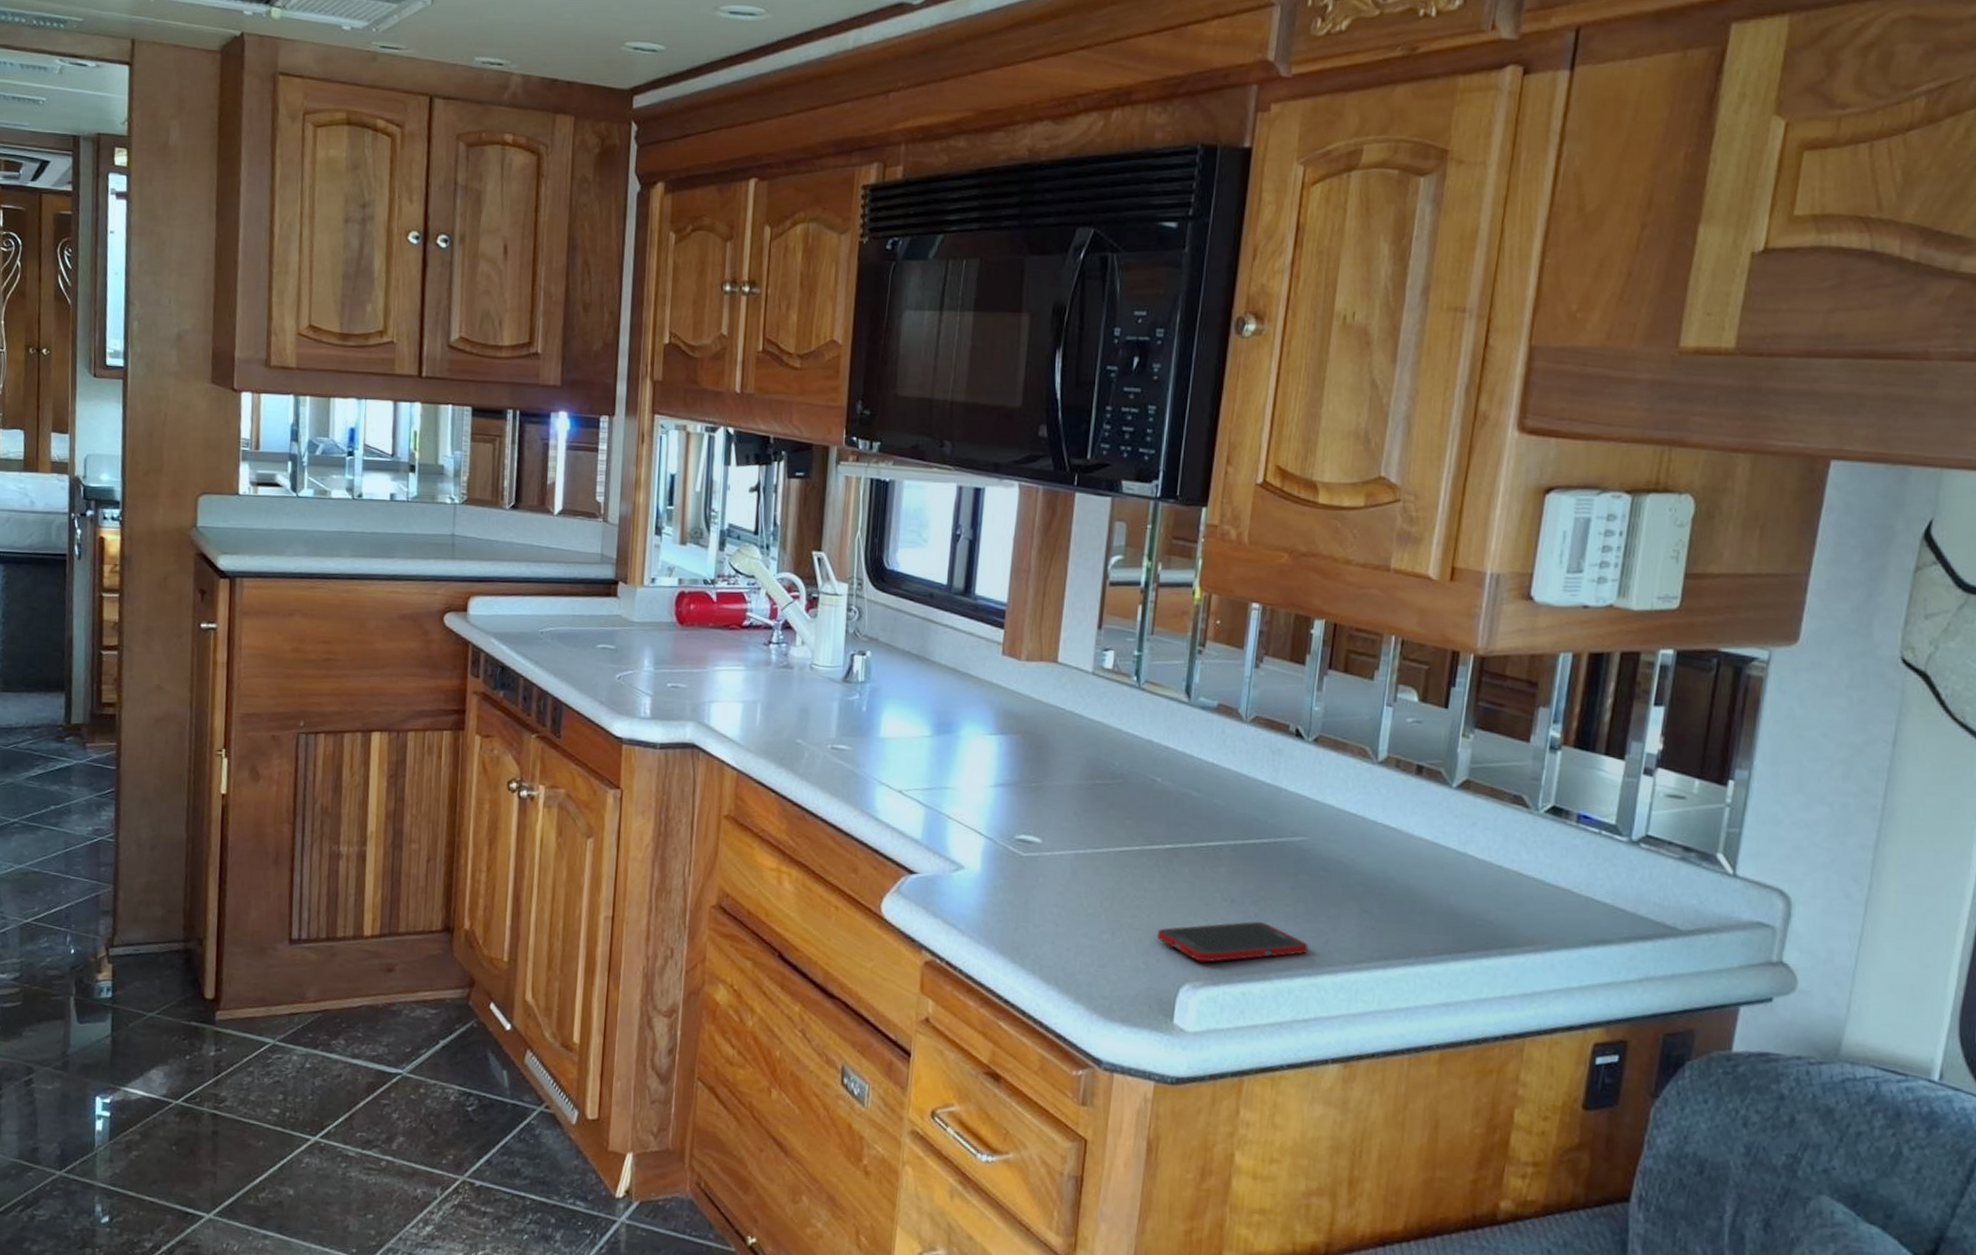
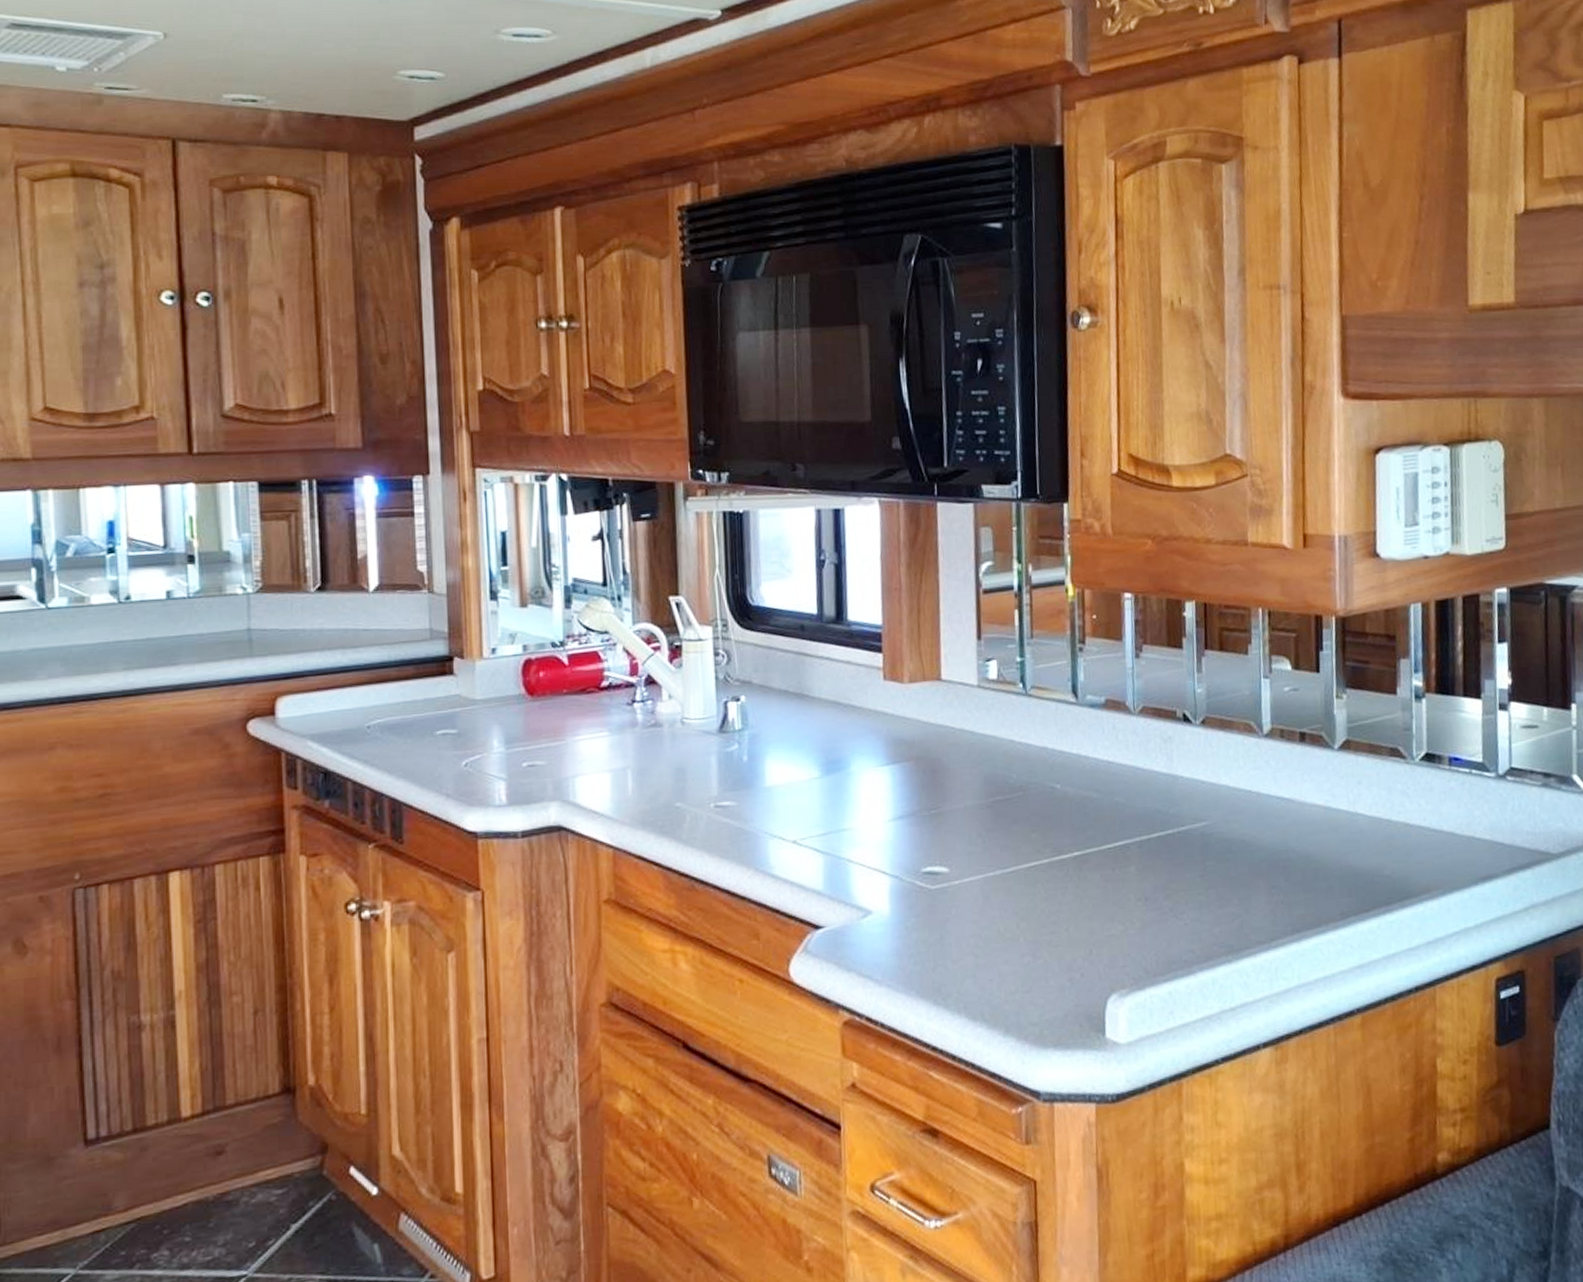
cell phone: present [1156,921,1309,963] -> none [1077,915,1226,968]

